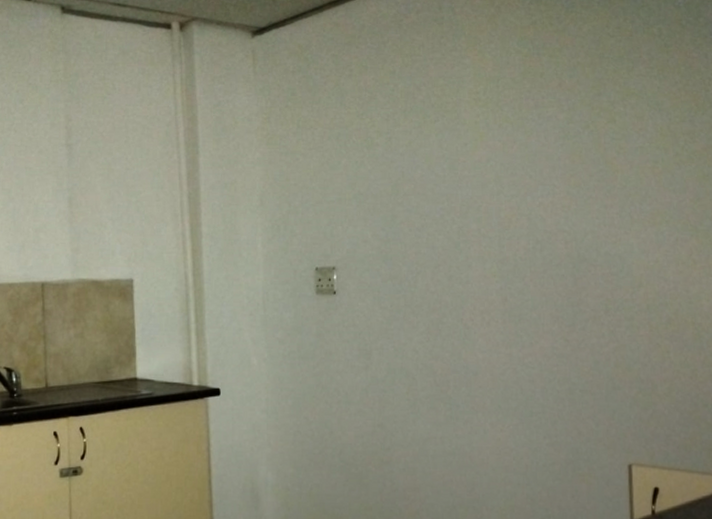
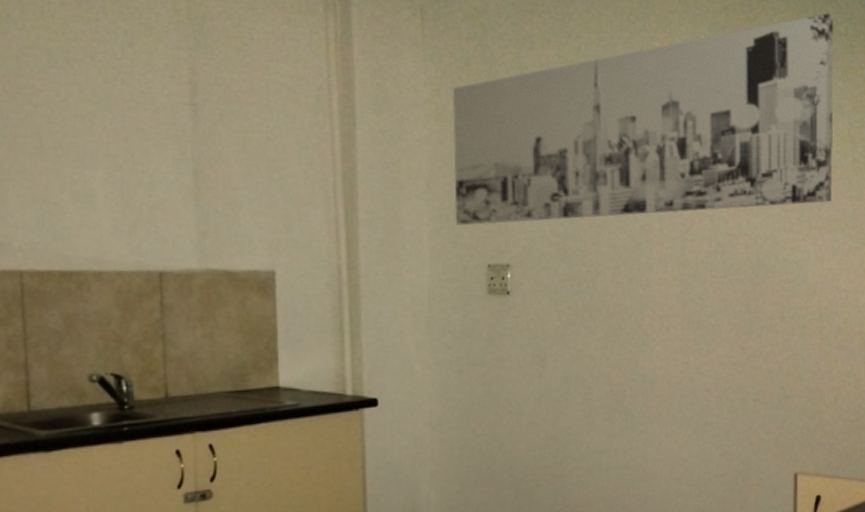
wall art: none [280,17,654,234] -> present [452,13,834,226]

